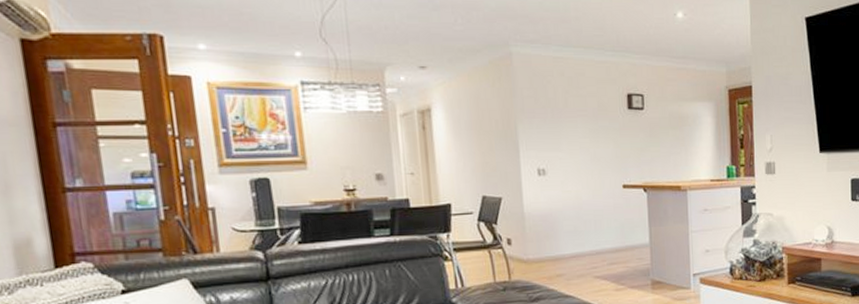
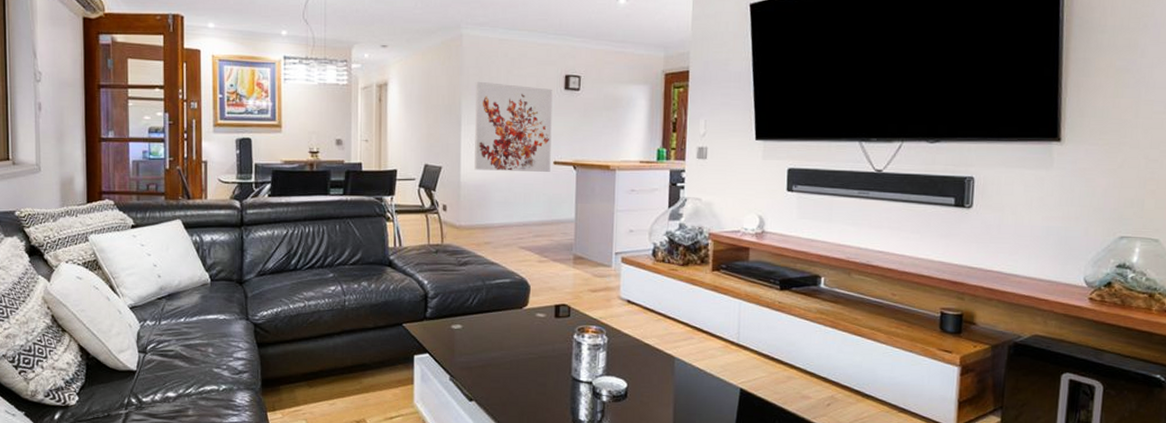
wall art: none [531,103,620,199] -> present [474,81,553,172]

